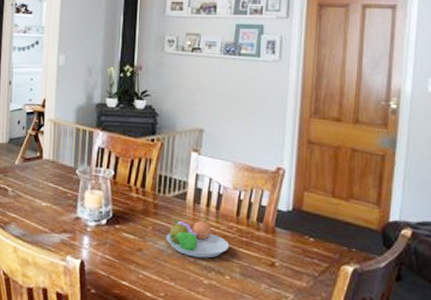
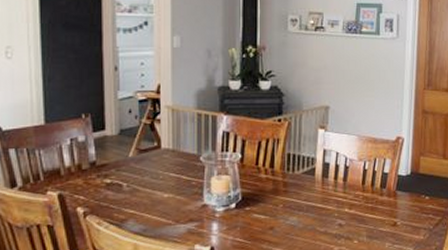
fruit bowl: present [165,219,230,258] -> none [296,192,357,228]

